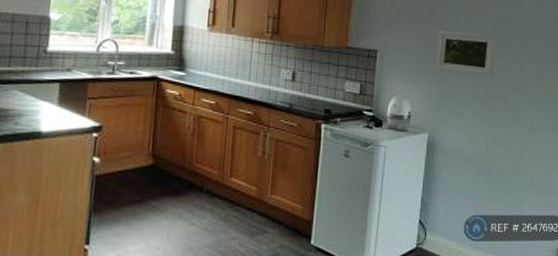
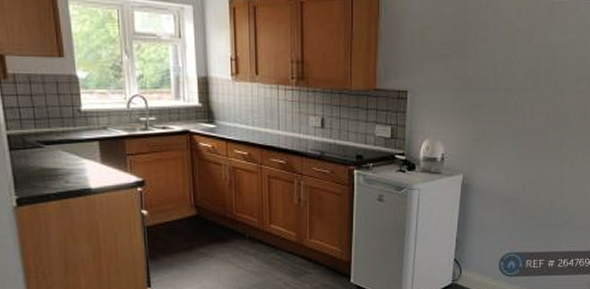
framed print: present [436,30,497,77] -> none [470,64,538,113]

